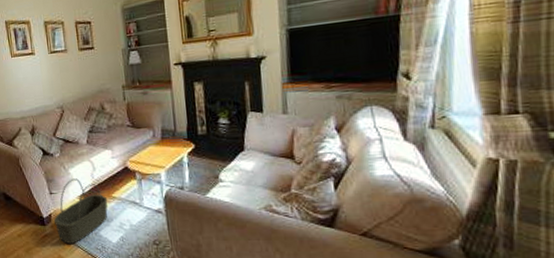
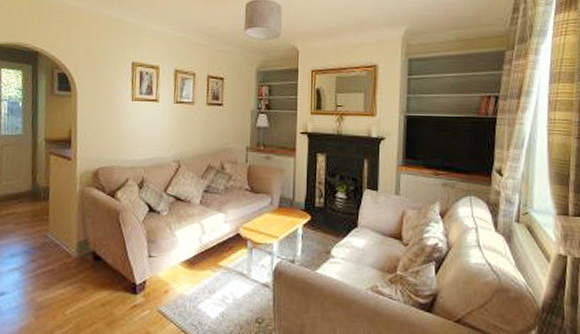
basket: present [53,178,108,244] -> none [147,241,213,318]

